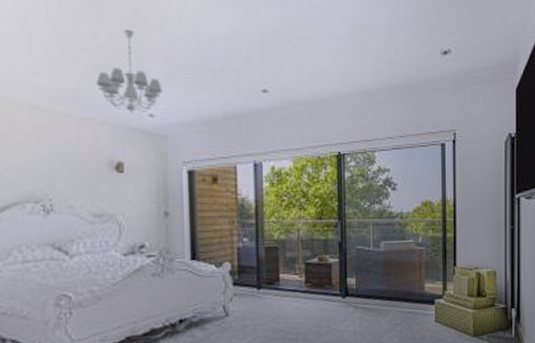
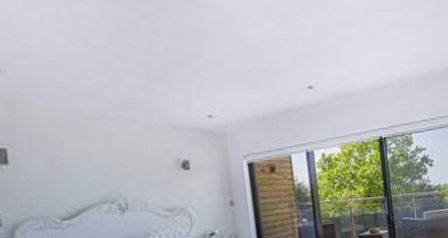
chandelier: present [96,28,163,113] -> none [157,40,219,116]

